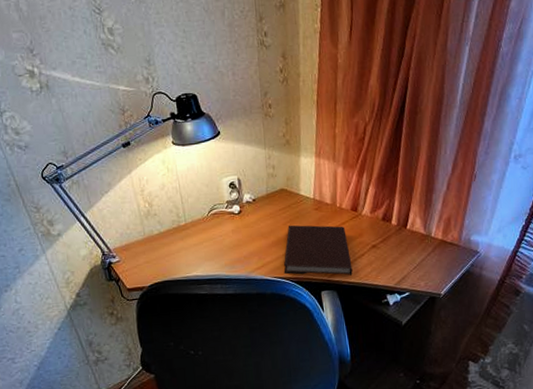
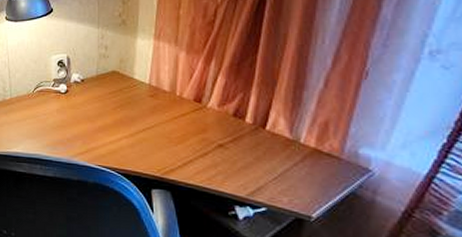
notebook: present [283,225,353,276] -> none [109,110,192,176]

